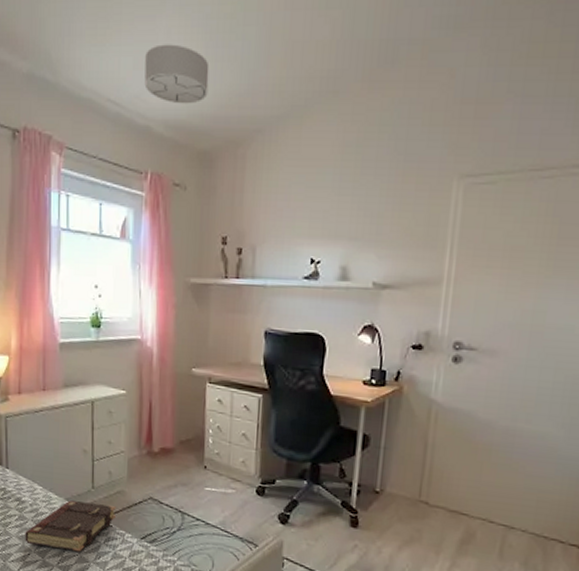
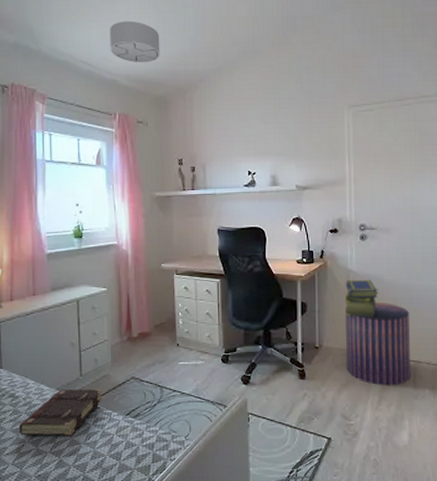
pouf: none [412,444,508,552] -> present [344,301,411,386]
stack of books: none [420,413,468,463] -> present [345,279,378,317]

